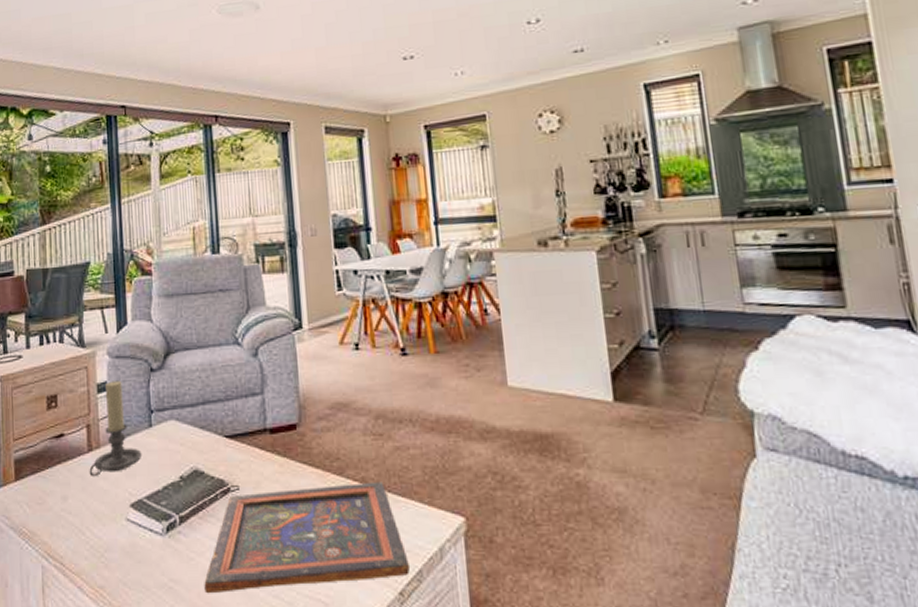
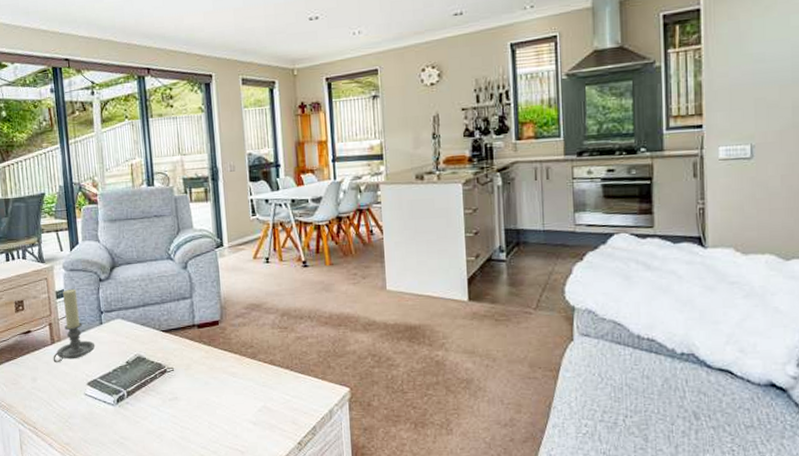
painted panel: present [204,481,410,594] -> none [148,363,306,447]

